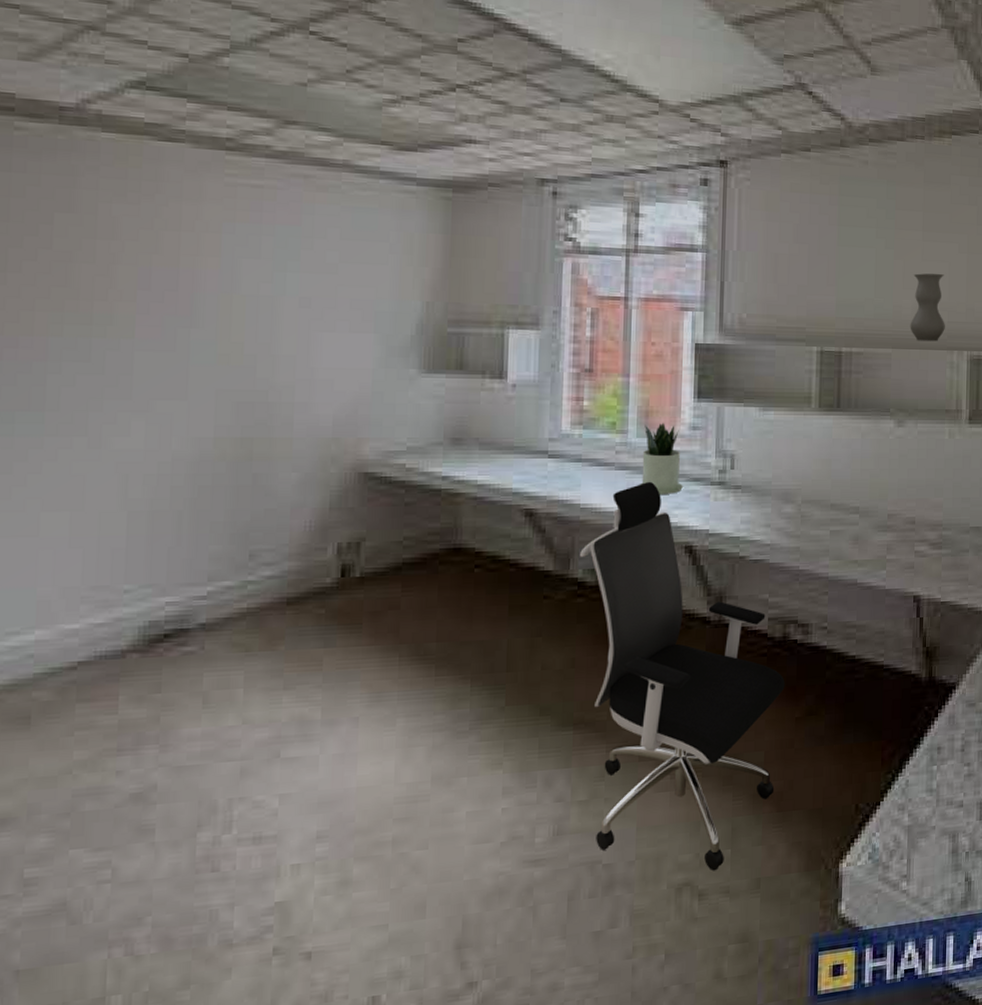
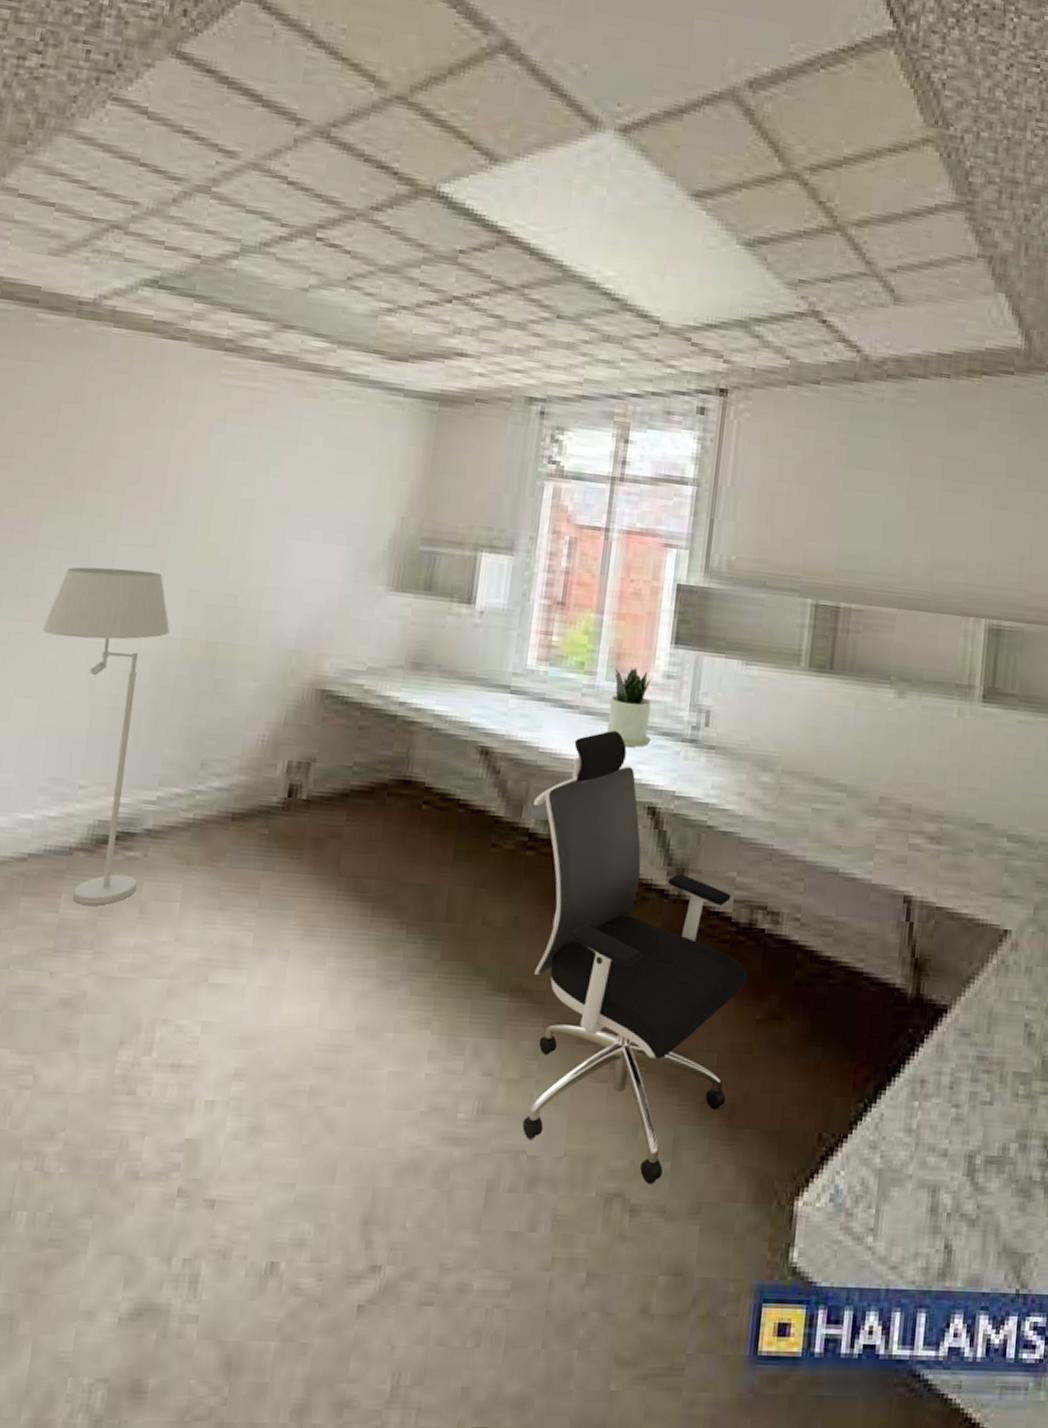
floor lamp: none [64,374,200,704] -> present [42,567,170,906]
vase: present [910,273,945,342] -> none [919,526,964,605]

